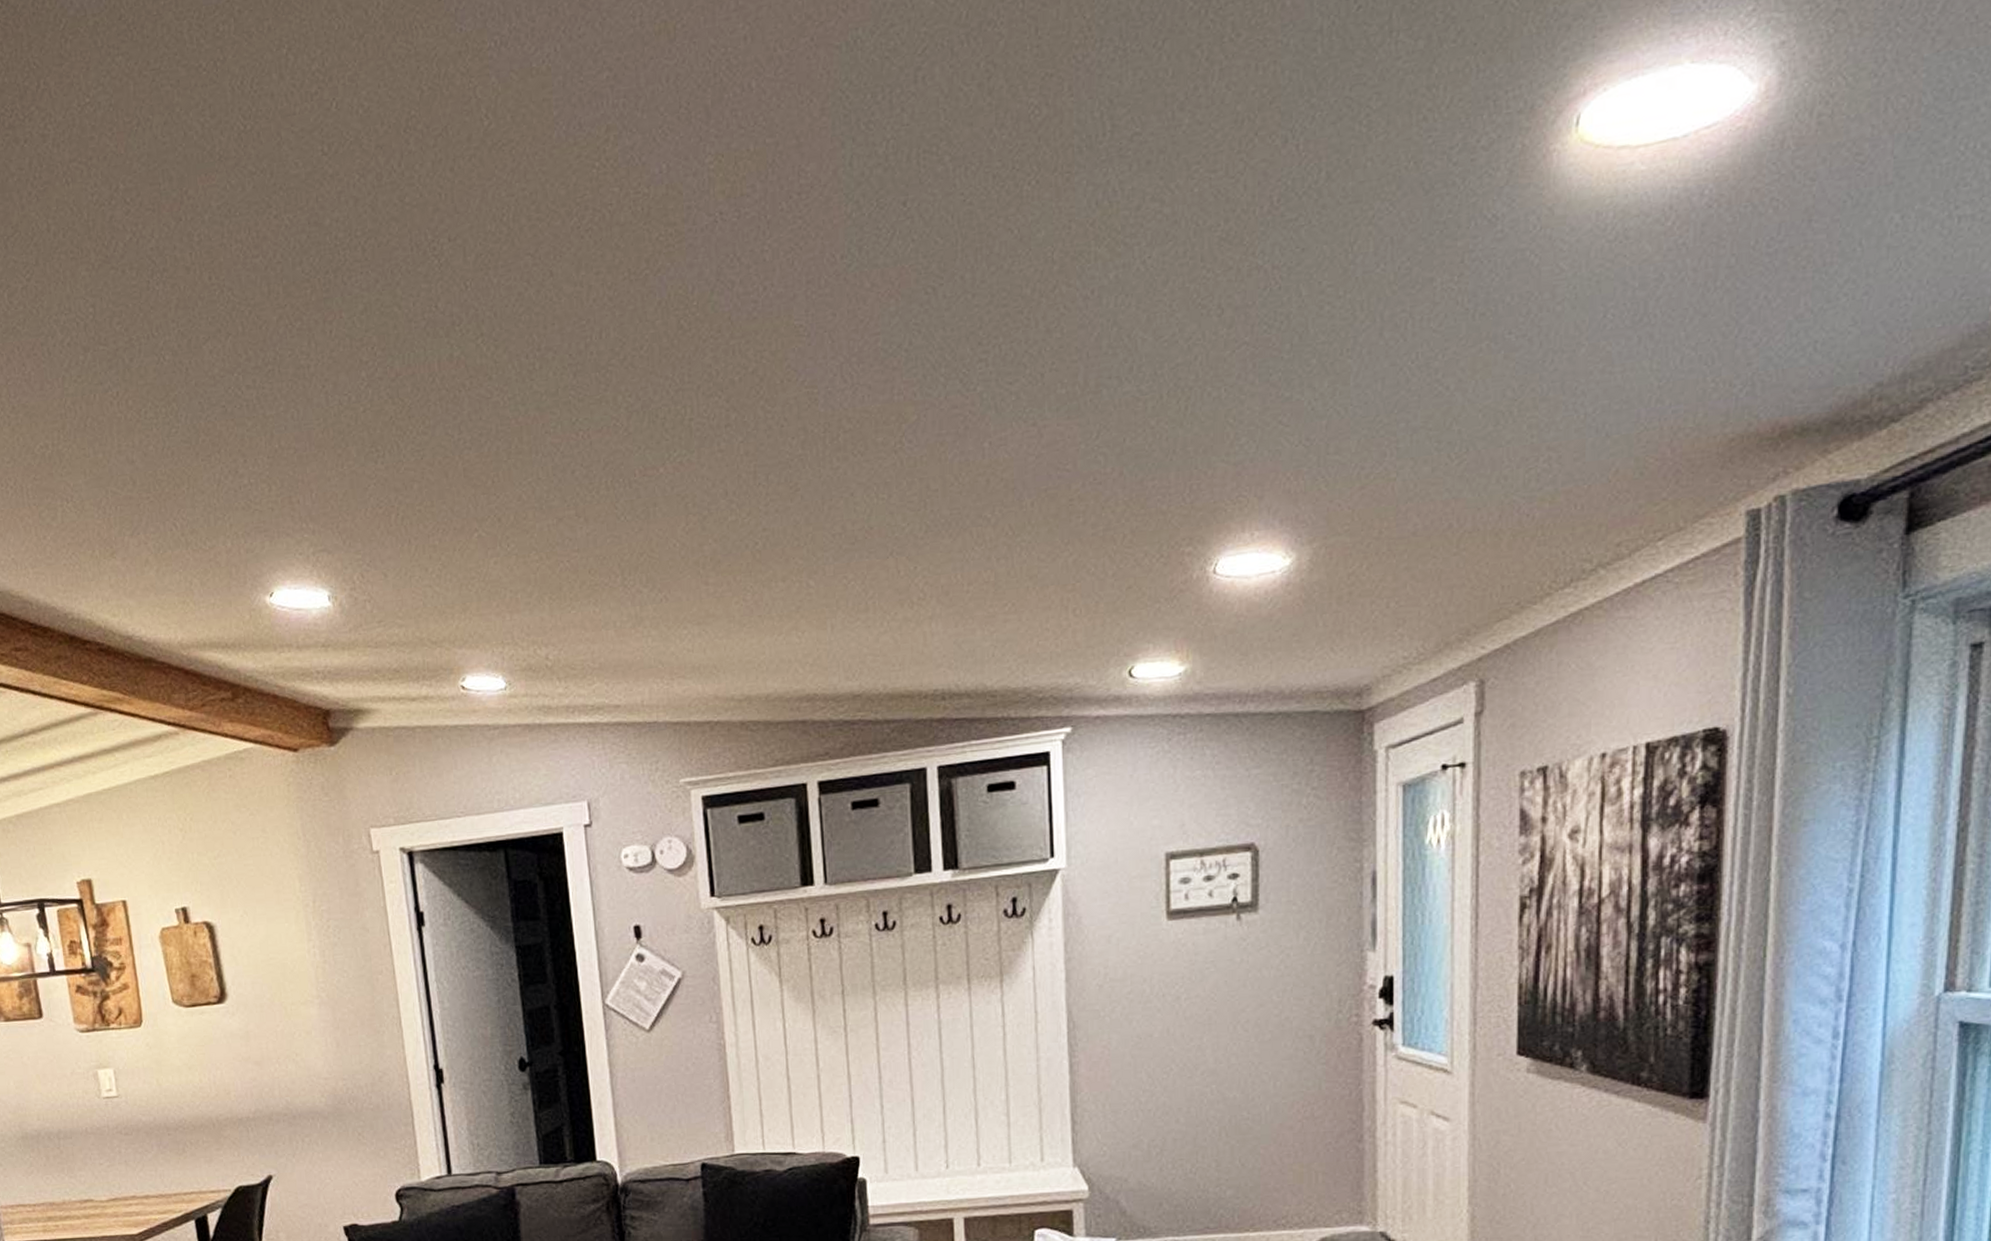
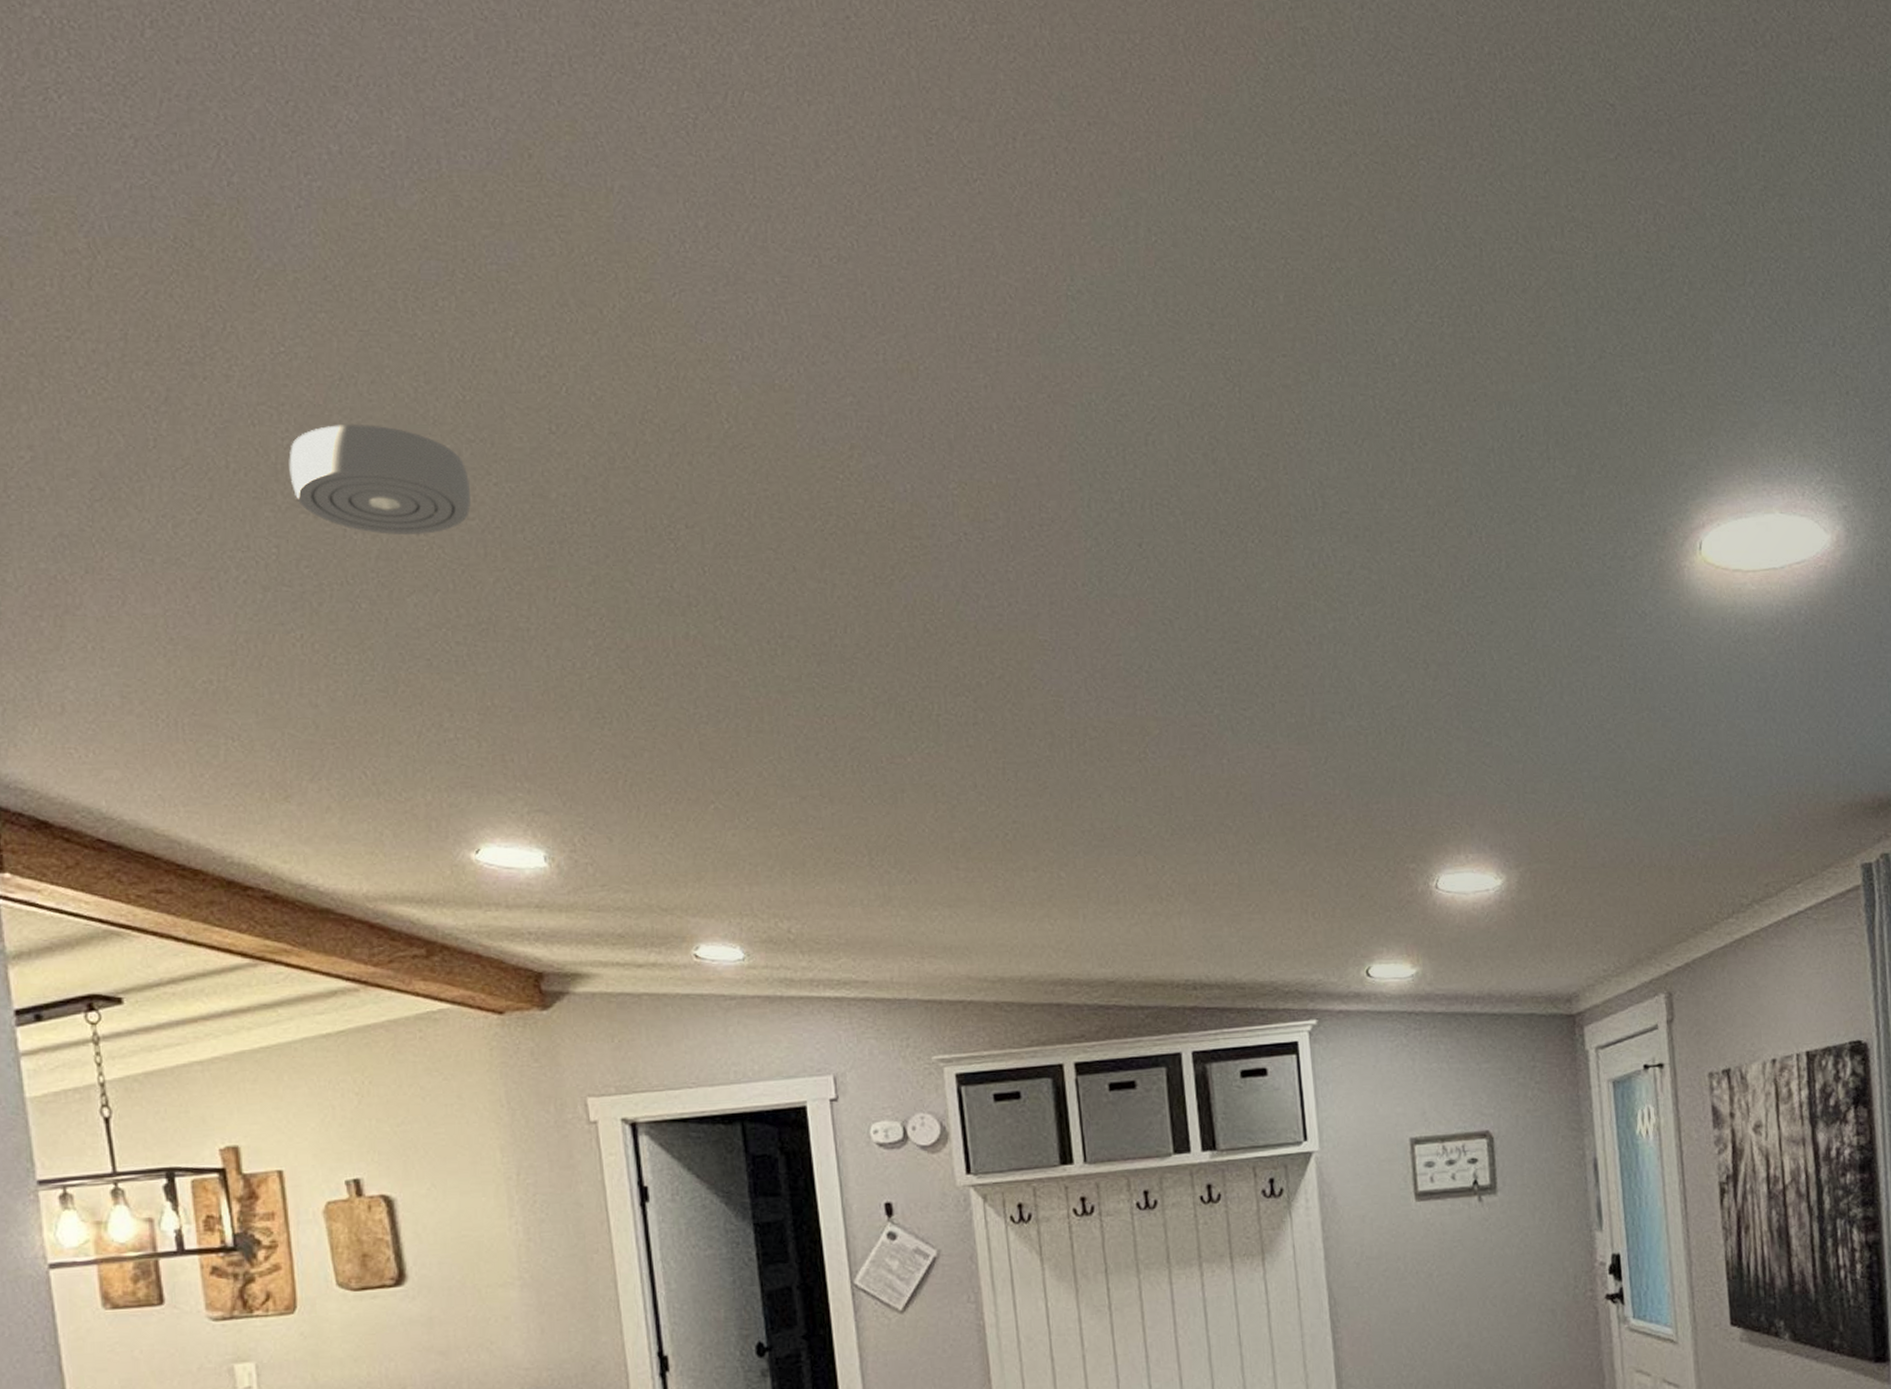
smoke detector: none [98,168,255,282] -> present [289,423,471,535]

